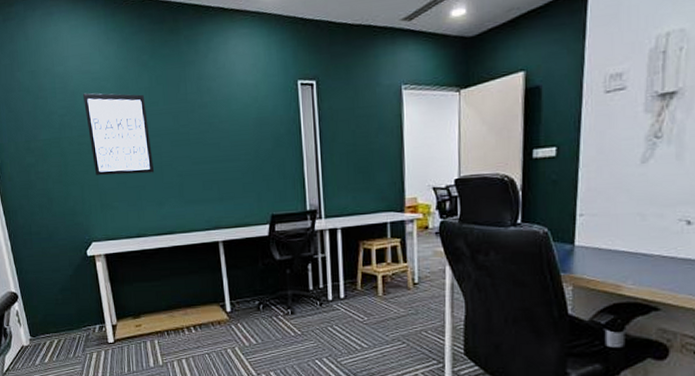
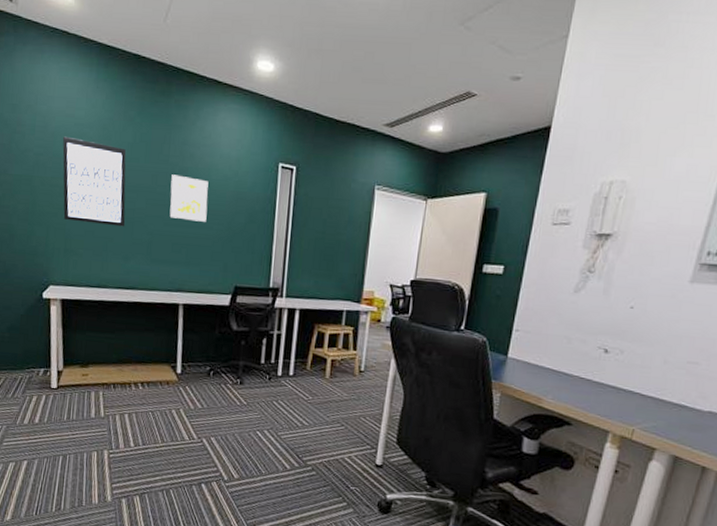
wall art: none [192,111,233,156] -> present [169,174,209,222]

